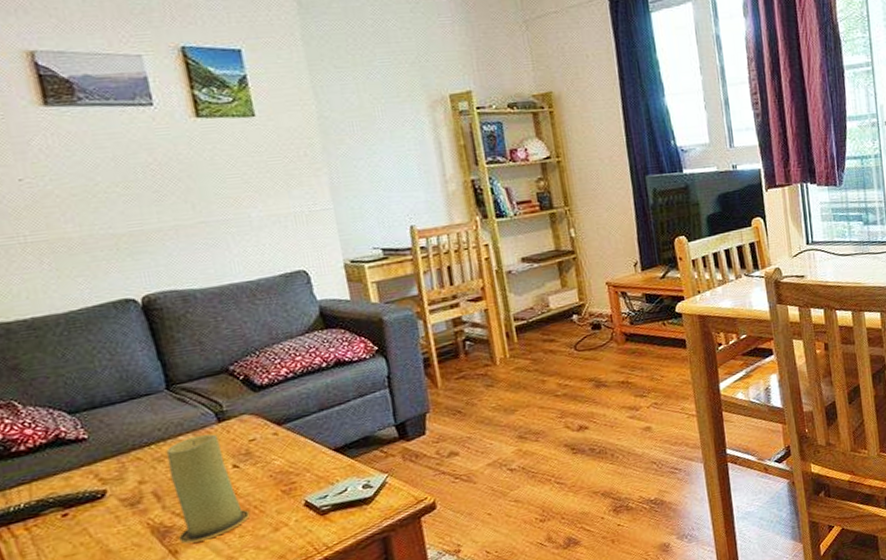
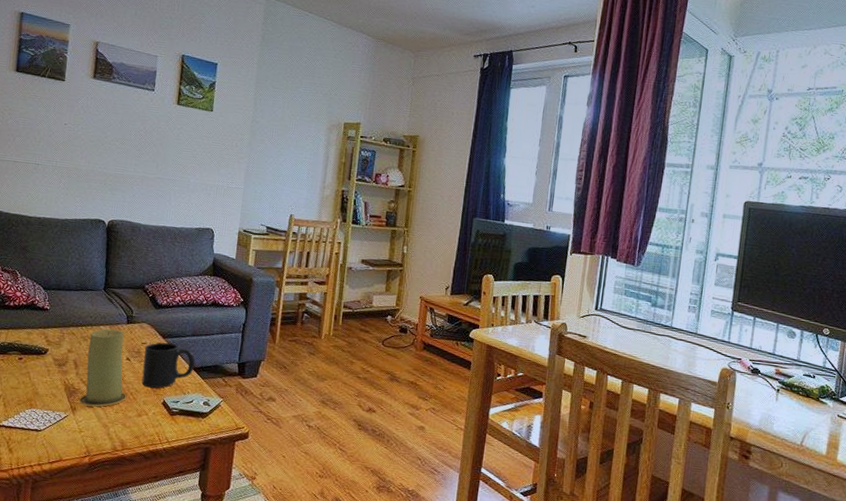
mug: none [255,427,336,493] -> present [141,342,196,389]

